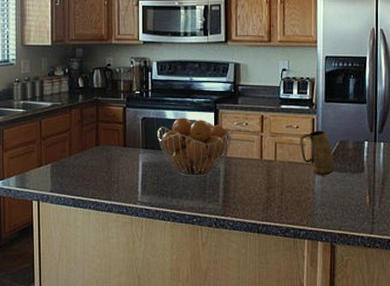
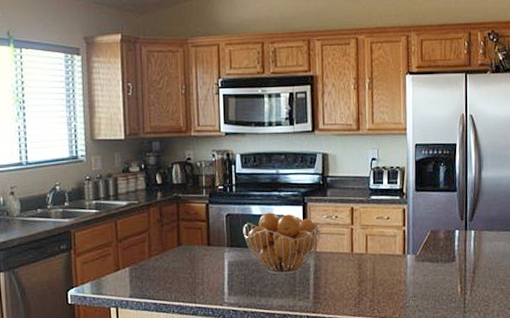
mug: present [300,130,334,176] -> none [391,220,426,267]

